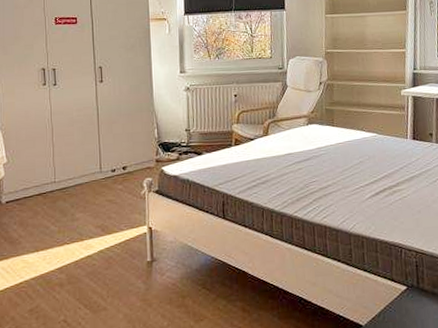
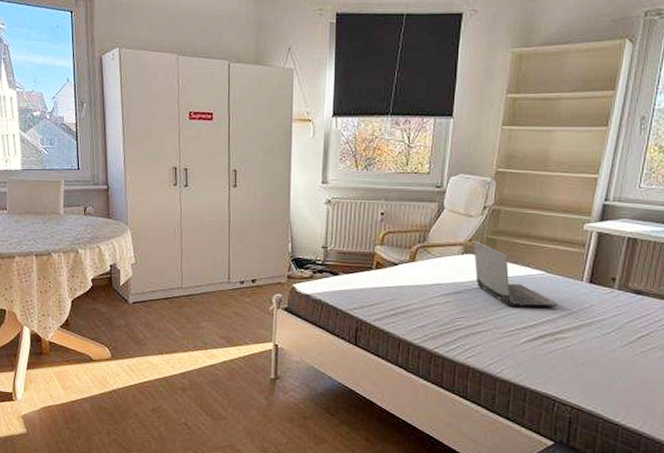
laptop computer: none [315,111,392,167] -> present [473,240,559,308]

